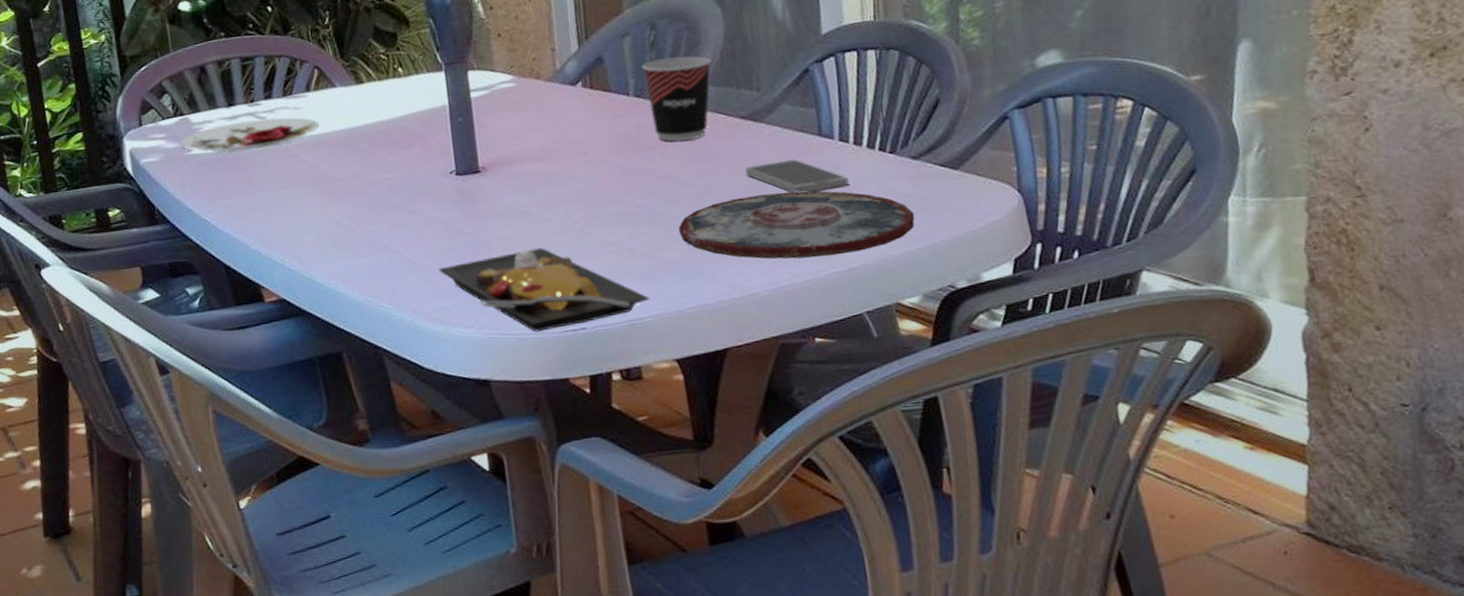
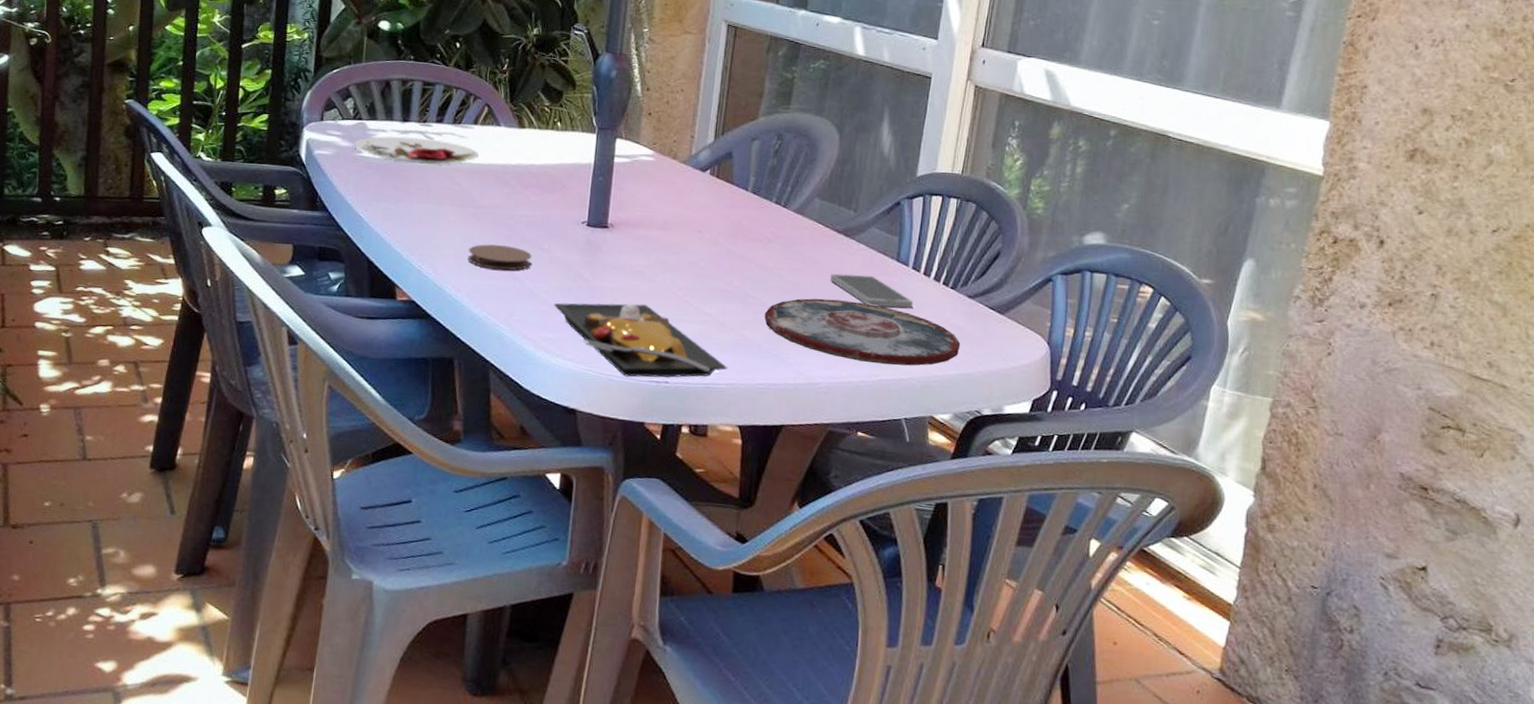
coaster: none [331,216,404,246] -> present [468,244,532,271]
cup: present [642,56,712,142] -> none [762,165,823,241]

